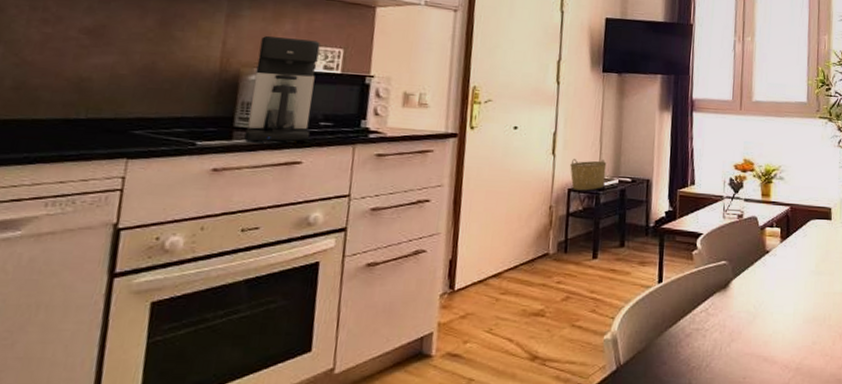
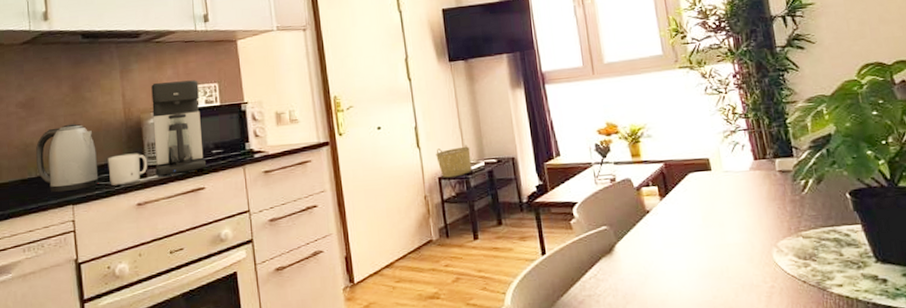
kettle: none [88,63,175,143] -> present [35,123,99,193]
mug: none [183,109,238,146] -> present [108,153,148,187]

